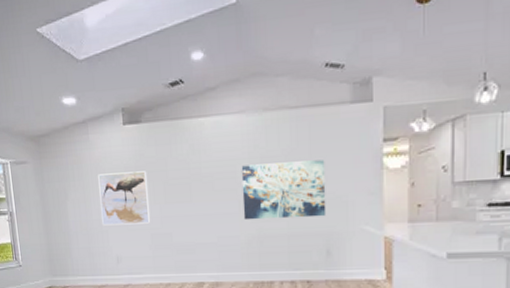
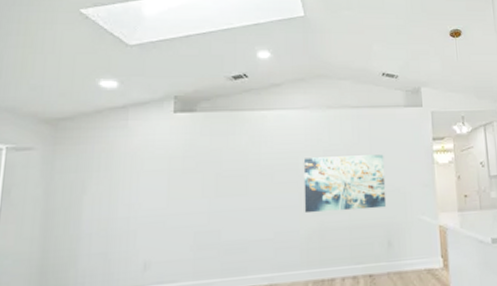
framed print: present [98,171,151,226] -> none [130,161,197,225]

